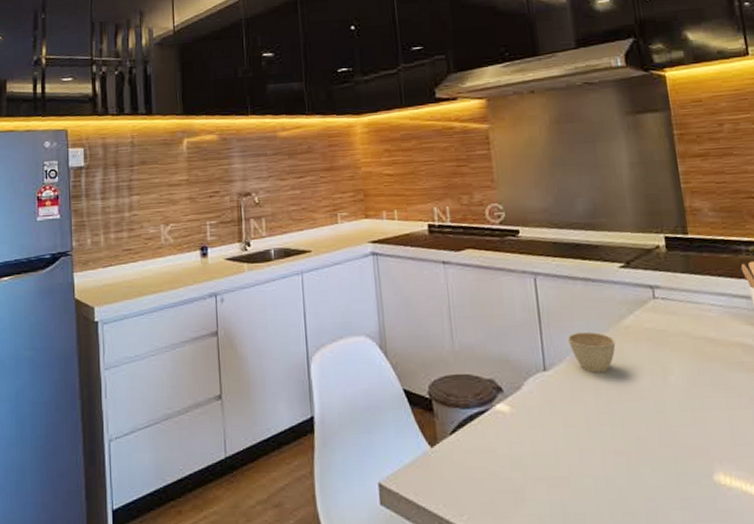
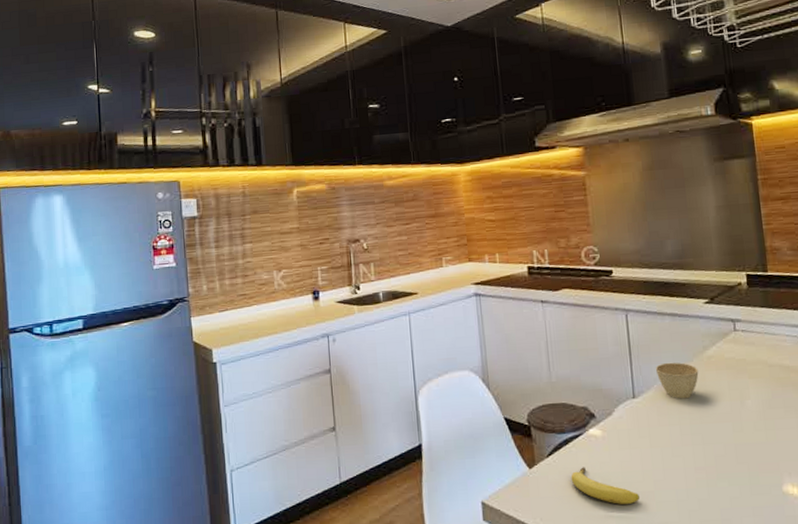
fruit: none [476,447,554,491] -> present [571,467,641,504]

